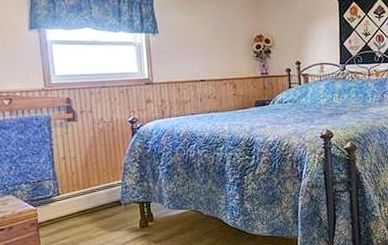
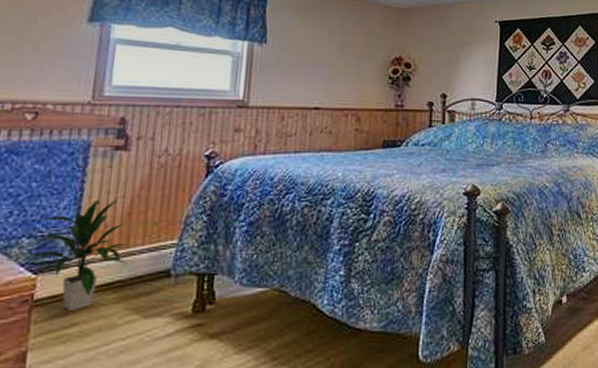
indoor plant: none [27,155,91,229] -> present [26,199,127,310]

